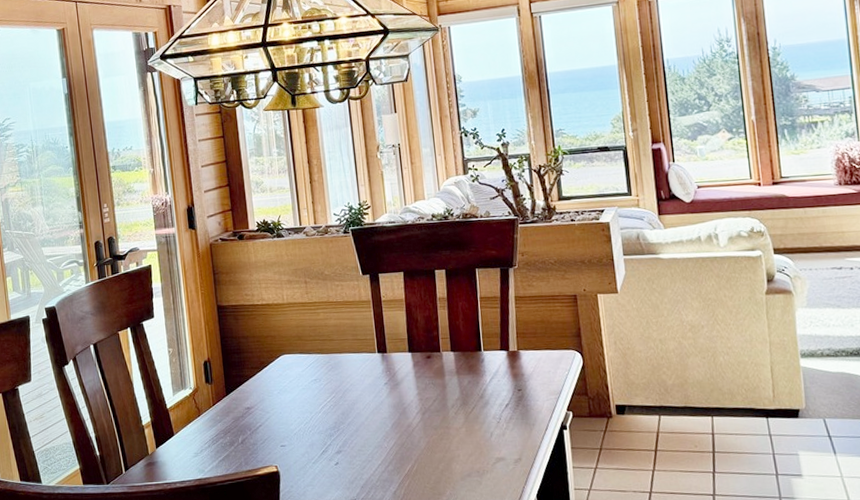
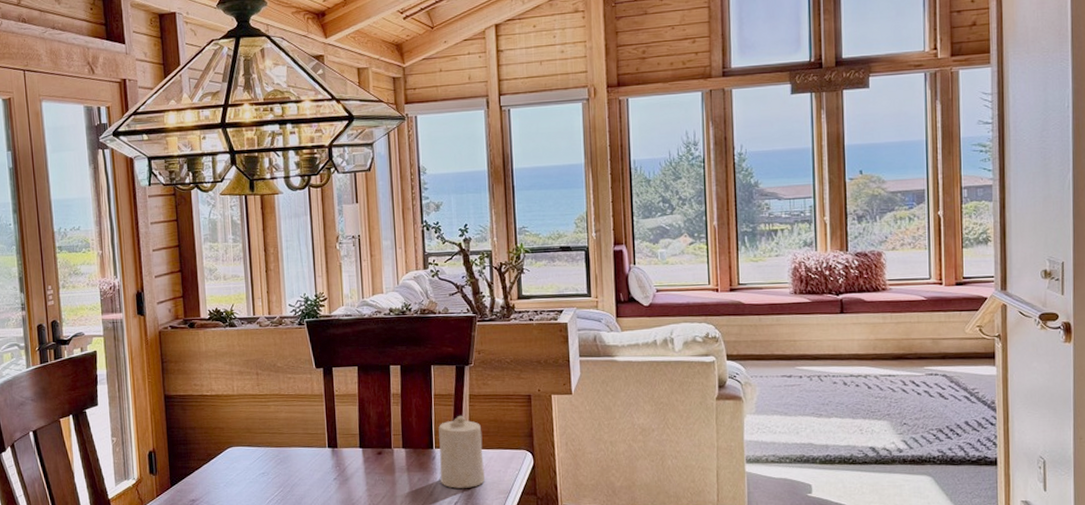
candle: none [486,317,535,390] -> present [438,415,485,488]

